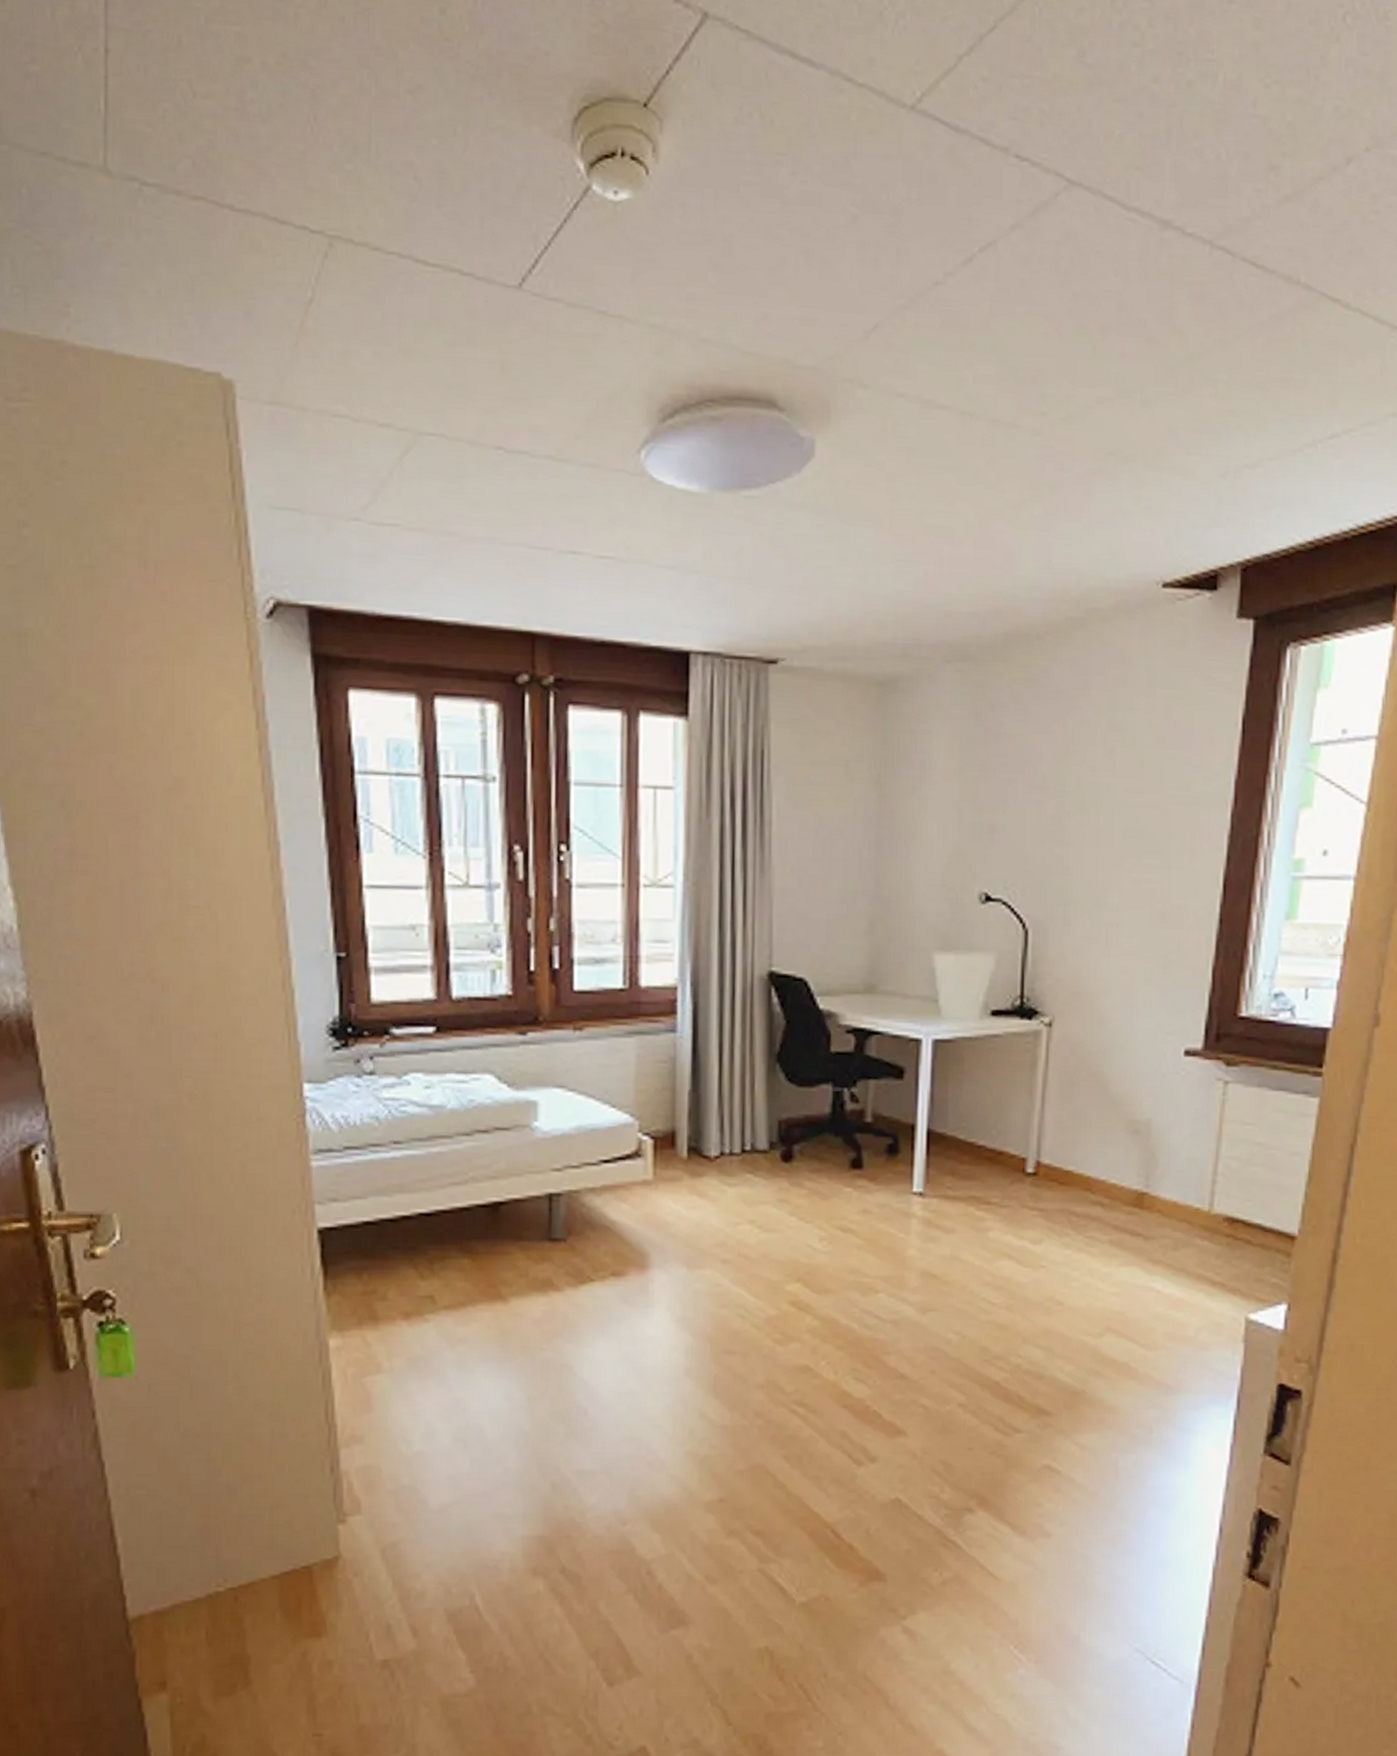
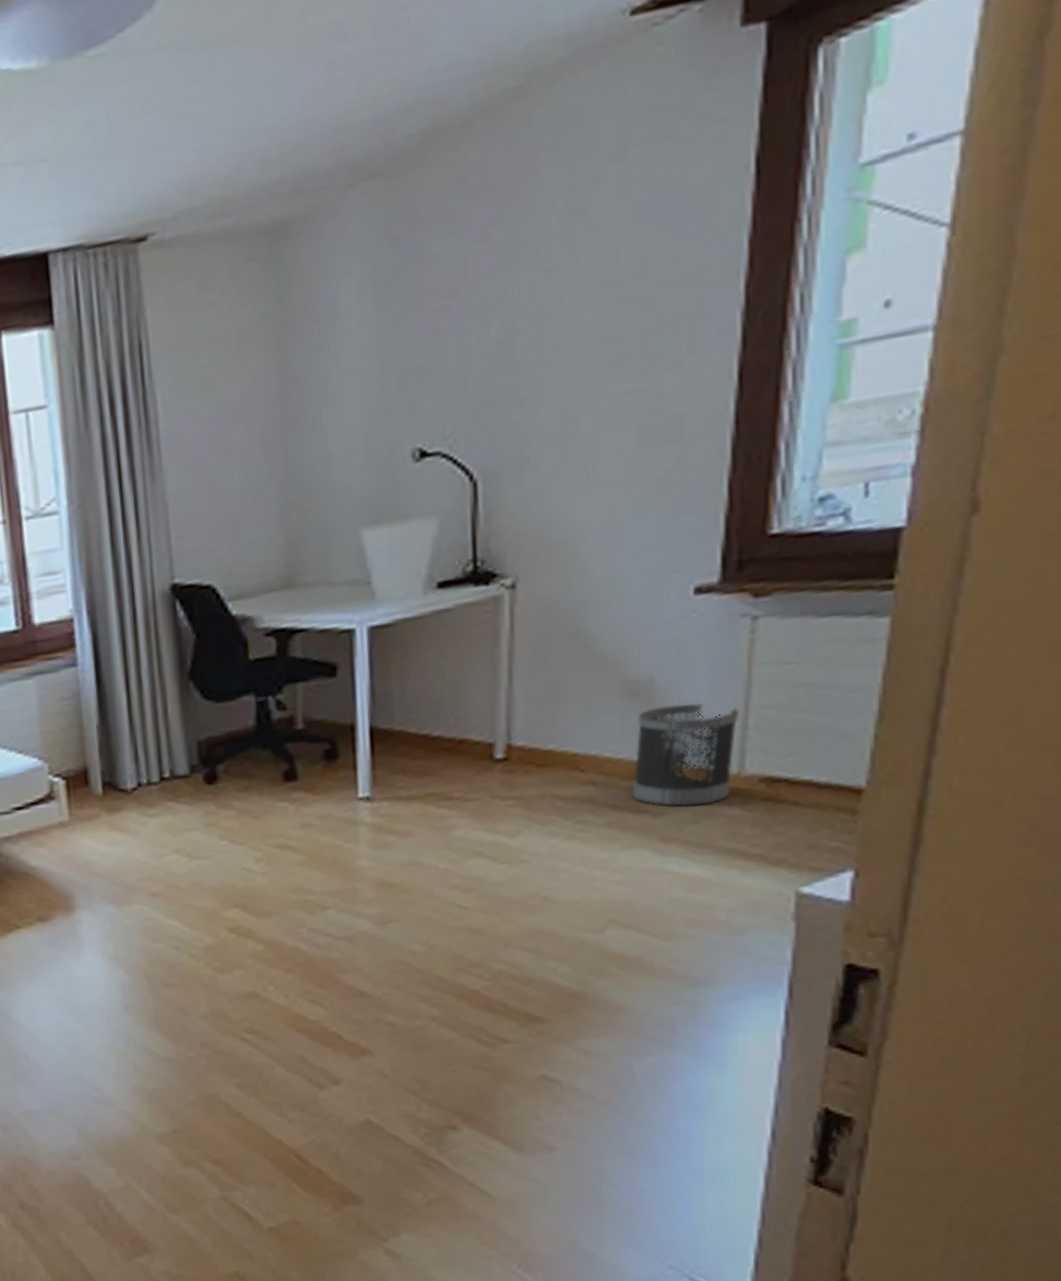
wastebasket: none [1130,1146,1212,1235] -> present [632,703,740,808]

